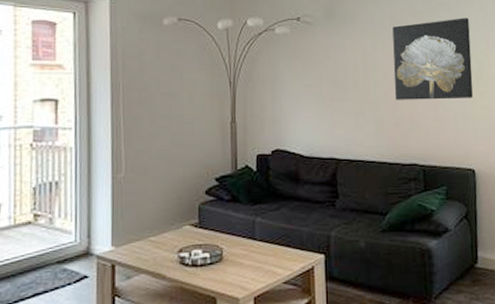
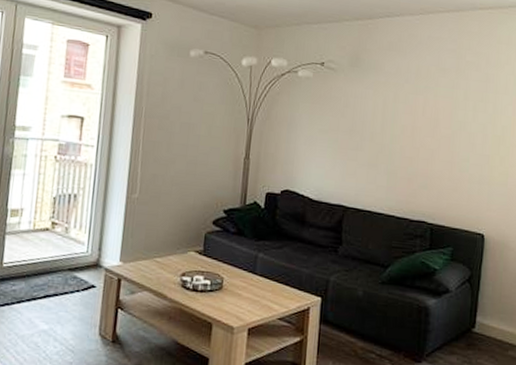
wall art: present [392,18,473,100] -> none [411,79,498,163]

